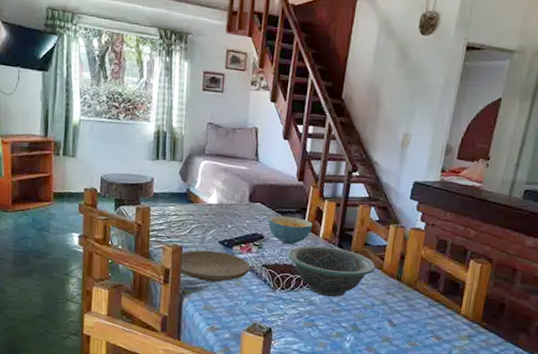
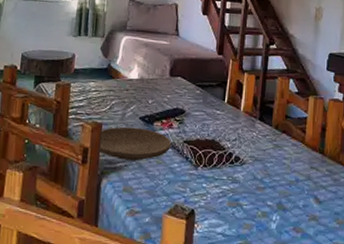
cereal bowl: present [269,216,313,245] -> none [190,90,233,120]
decorative bowl: present [287,245,376,297] -> none [209,119,298,173]

